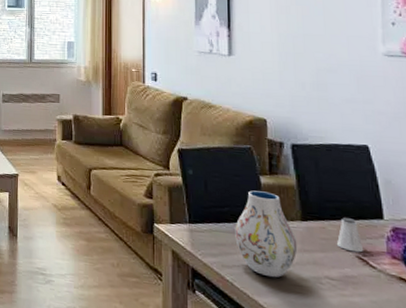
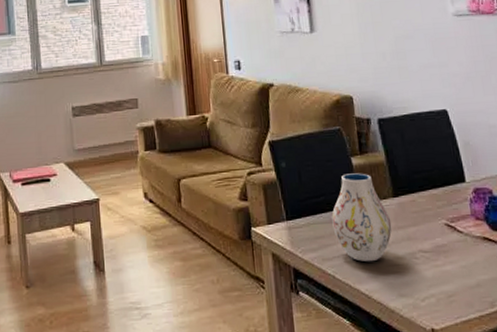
saltshaker: present [337,218,364,253] -> none [427,186,451,220]

